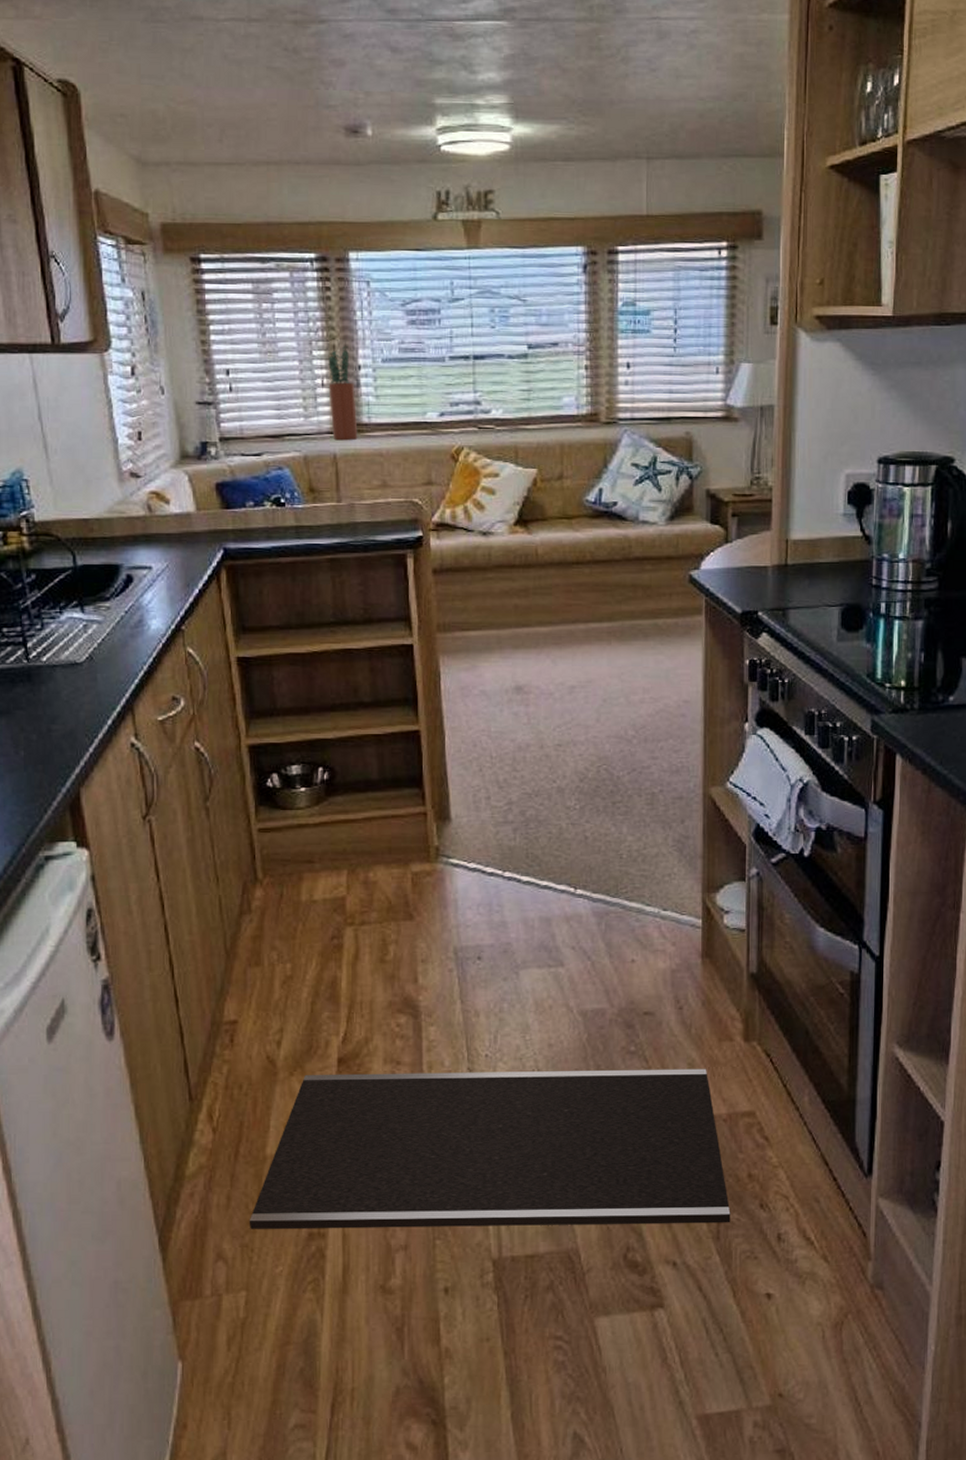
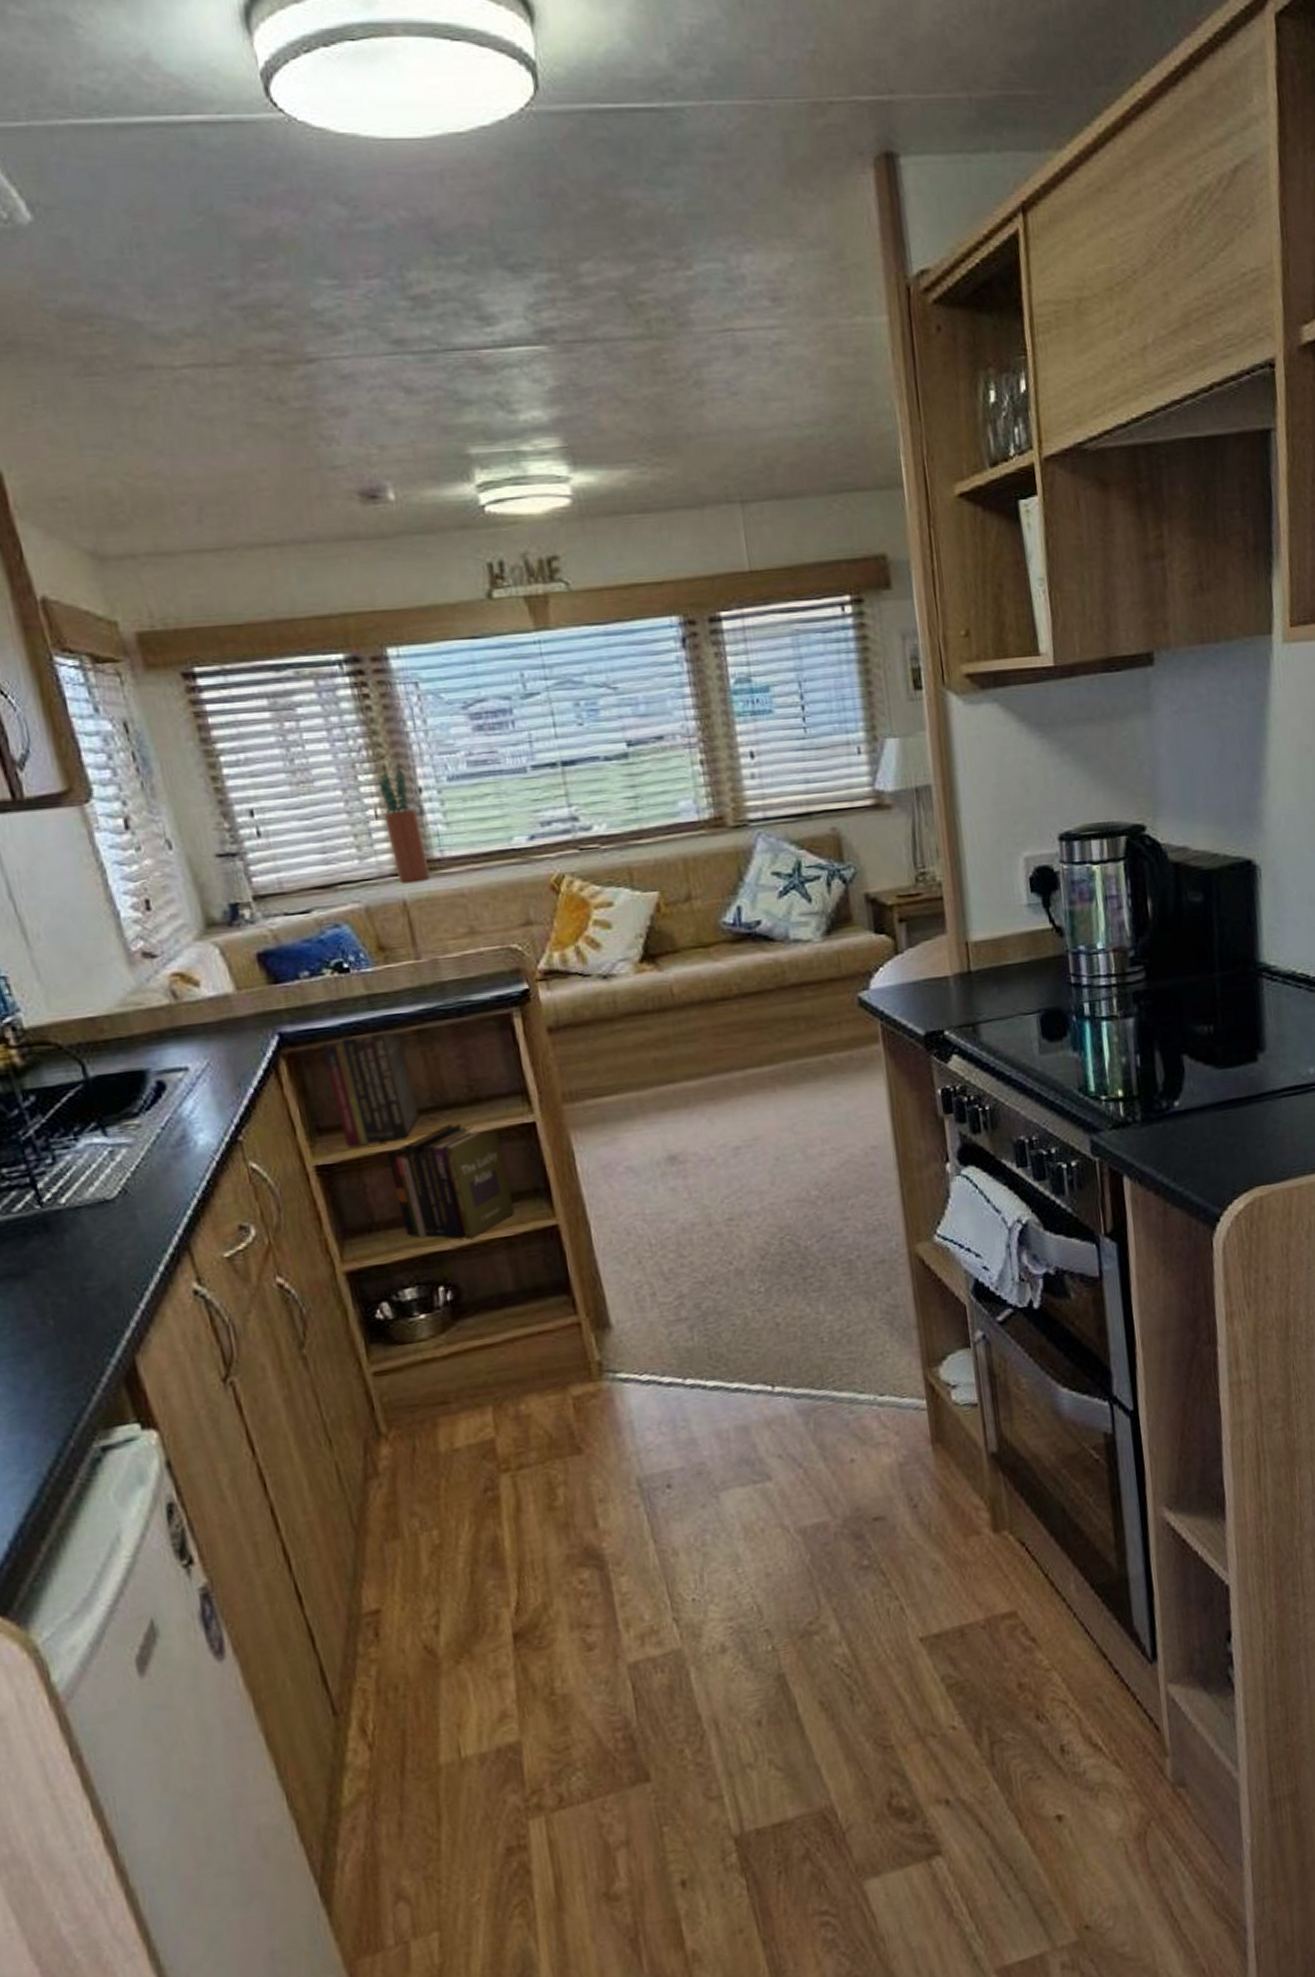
door mat: present [249,1068,731,1229] -> none [429,1571,1005,1857]
books: none [255,557,323,646] -> present [321,1032,419,1146]
books: none [294,637,387,733] -> present [387,1124,516,1239]

